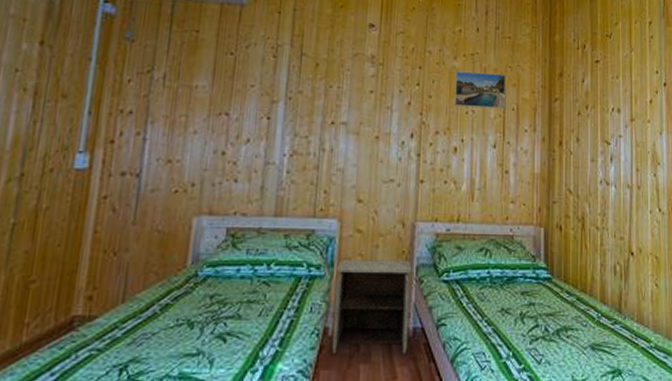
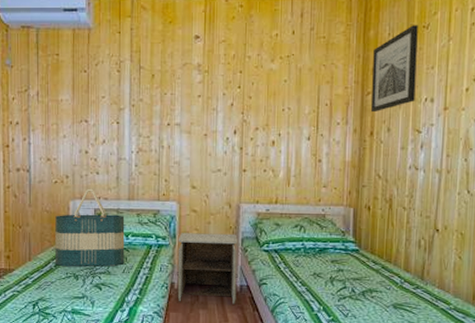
tote bag: none [162,202,268,311] -> present [55,189,125,267]
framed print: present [453,70,507,109] -> none [271,72,321,105]
wall art: none [560,33,602,121] -> present [371,25,418,113]

